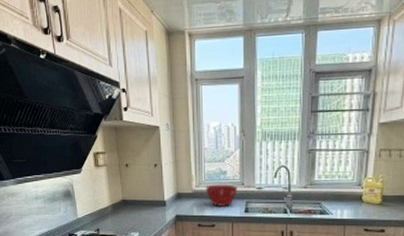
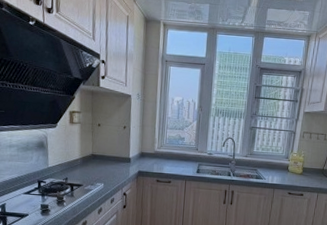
mixing bowl: present [205,184,238,206] -> none [166,148,193,167]

